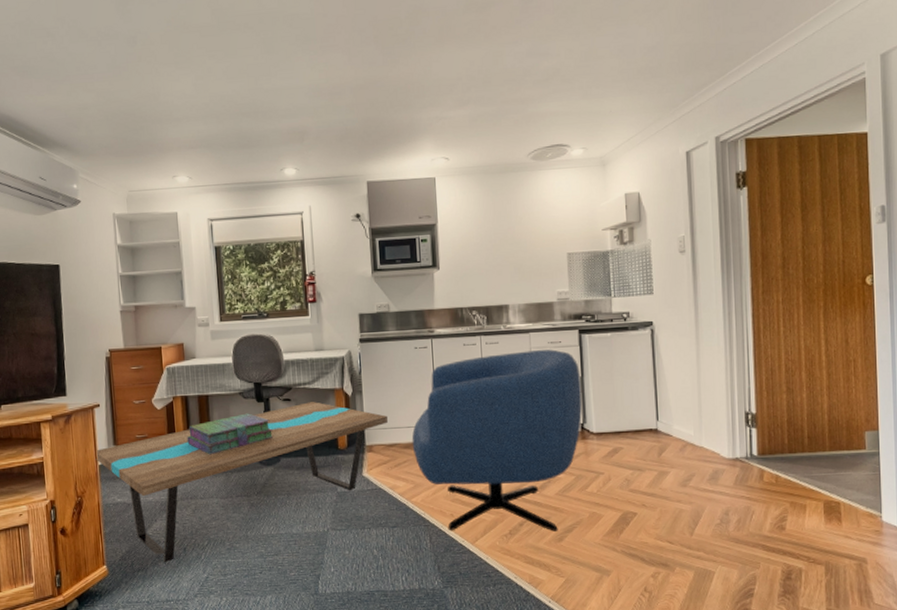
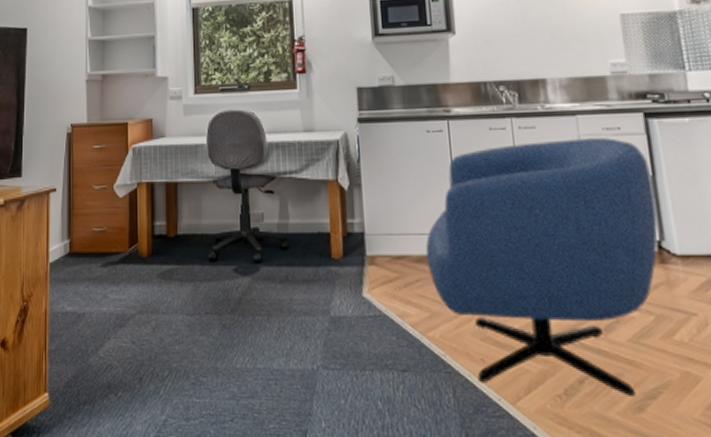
coffee table: present [95,402,388,562] -> none [47,196,394,395]
stack of books: present [187,413,274,455] -> none [151,207,253,258]

